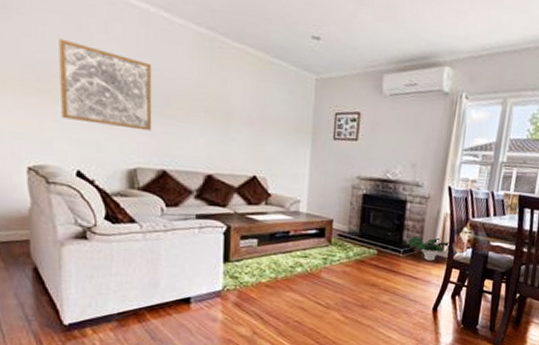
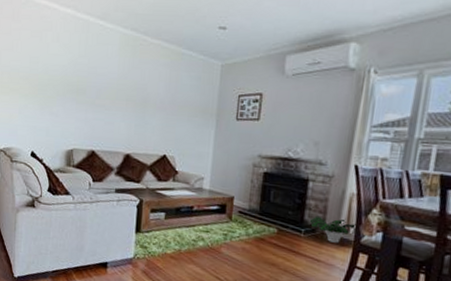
wall art: present [59,38,152,131] -> none [24,49,89,118]

